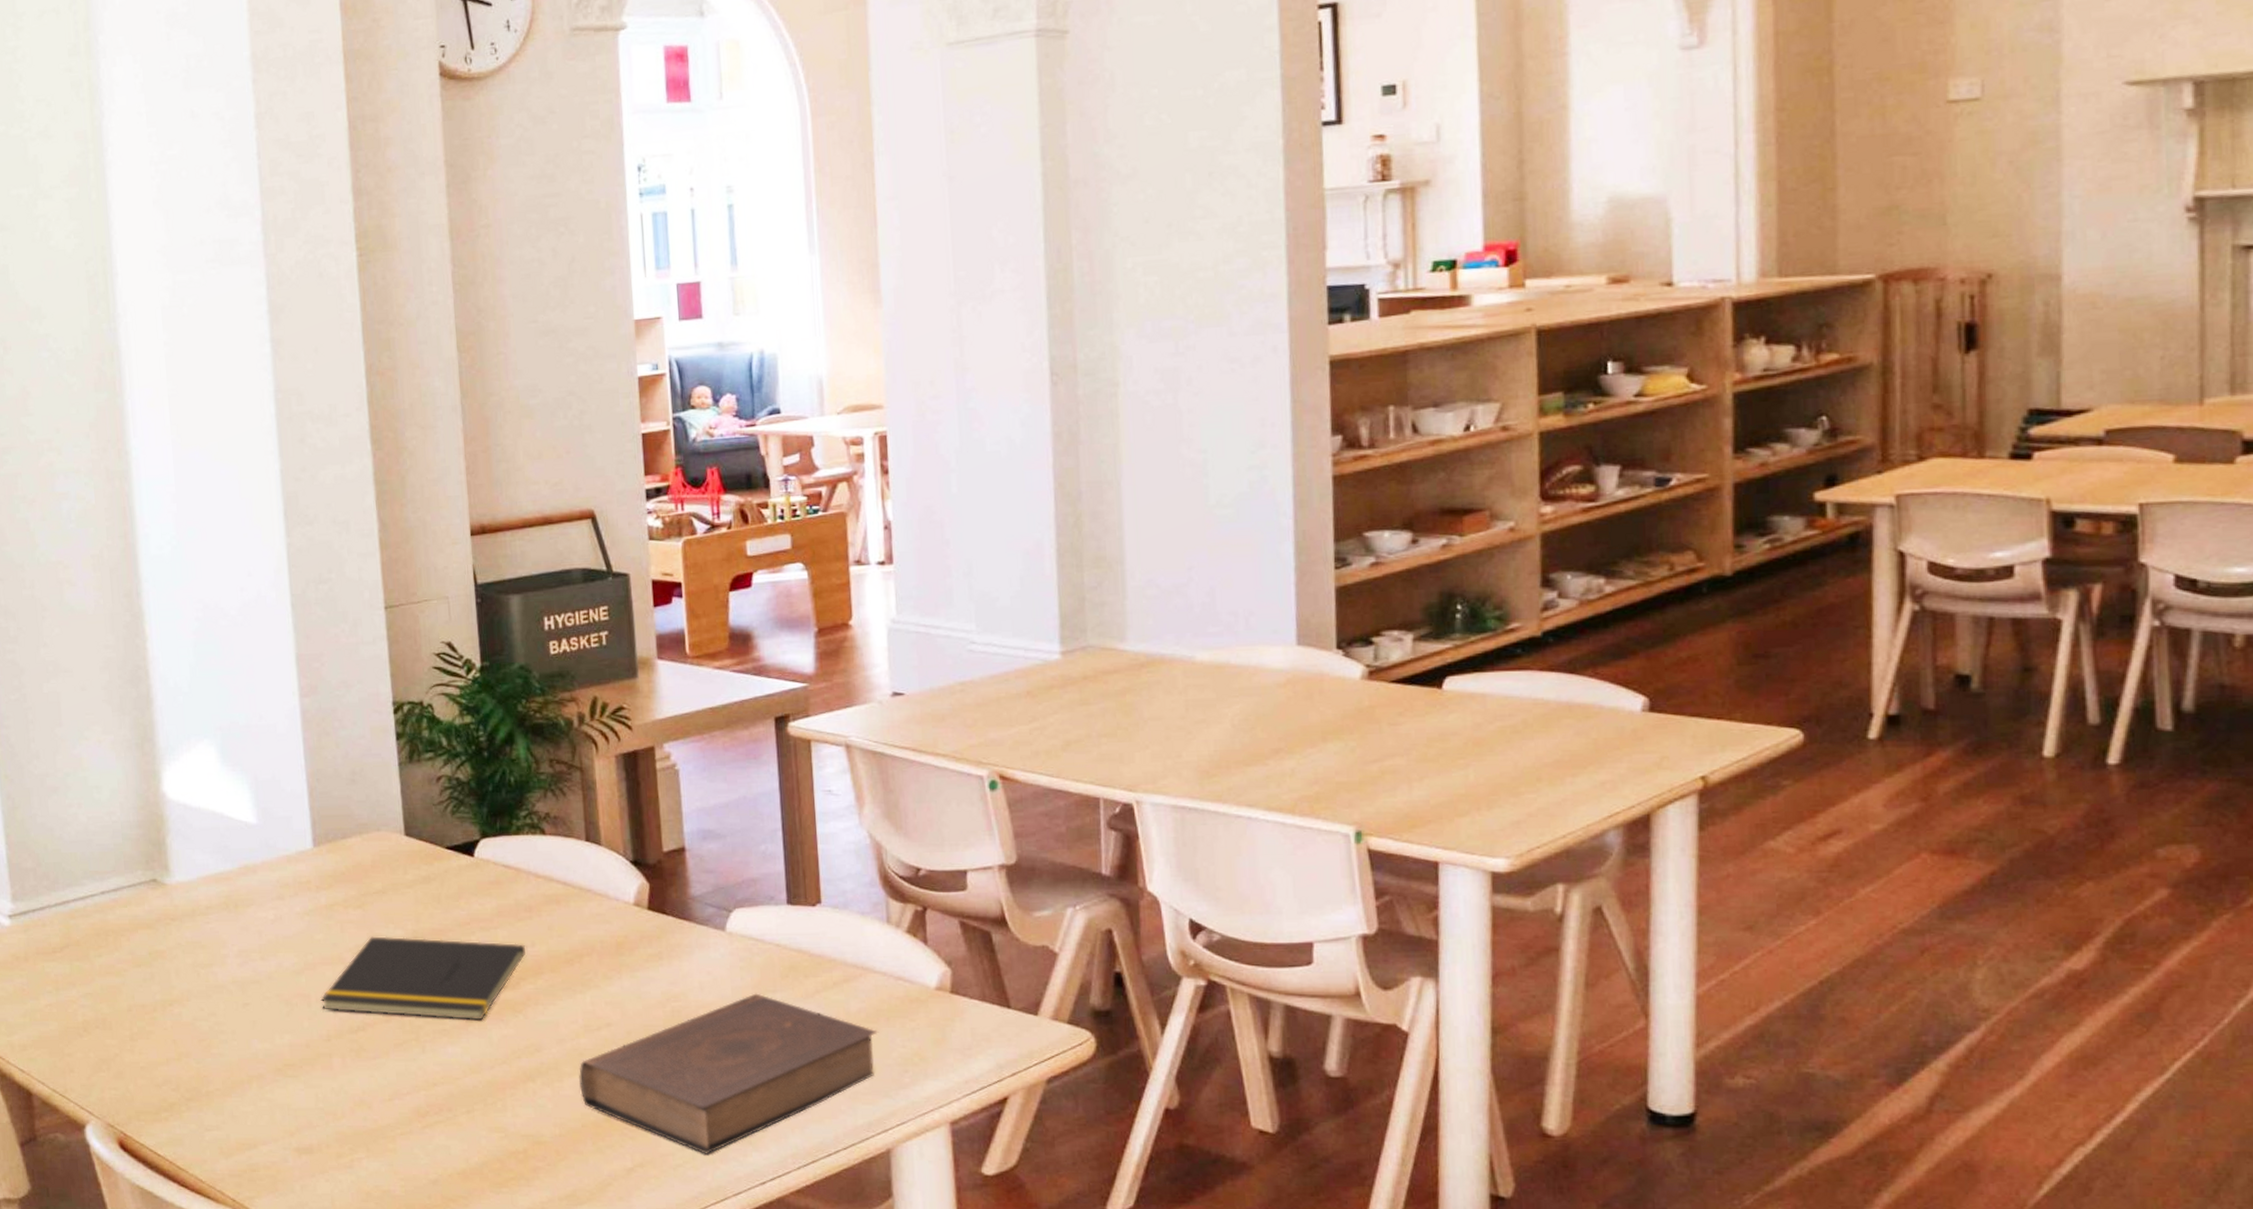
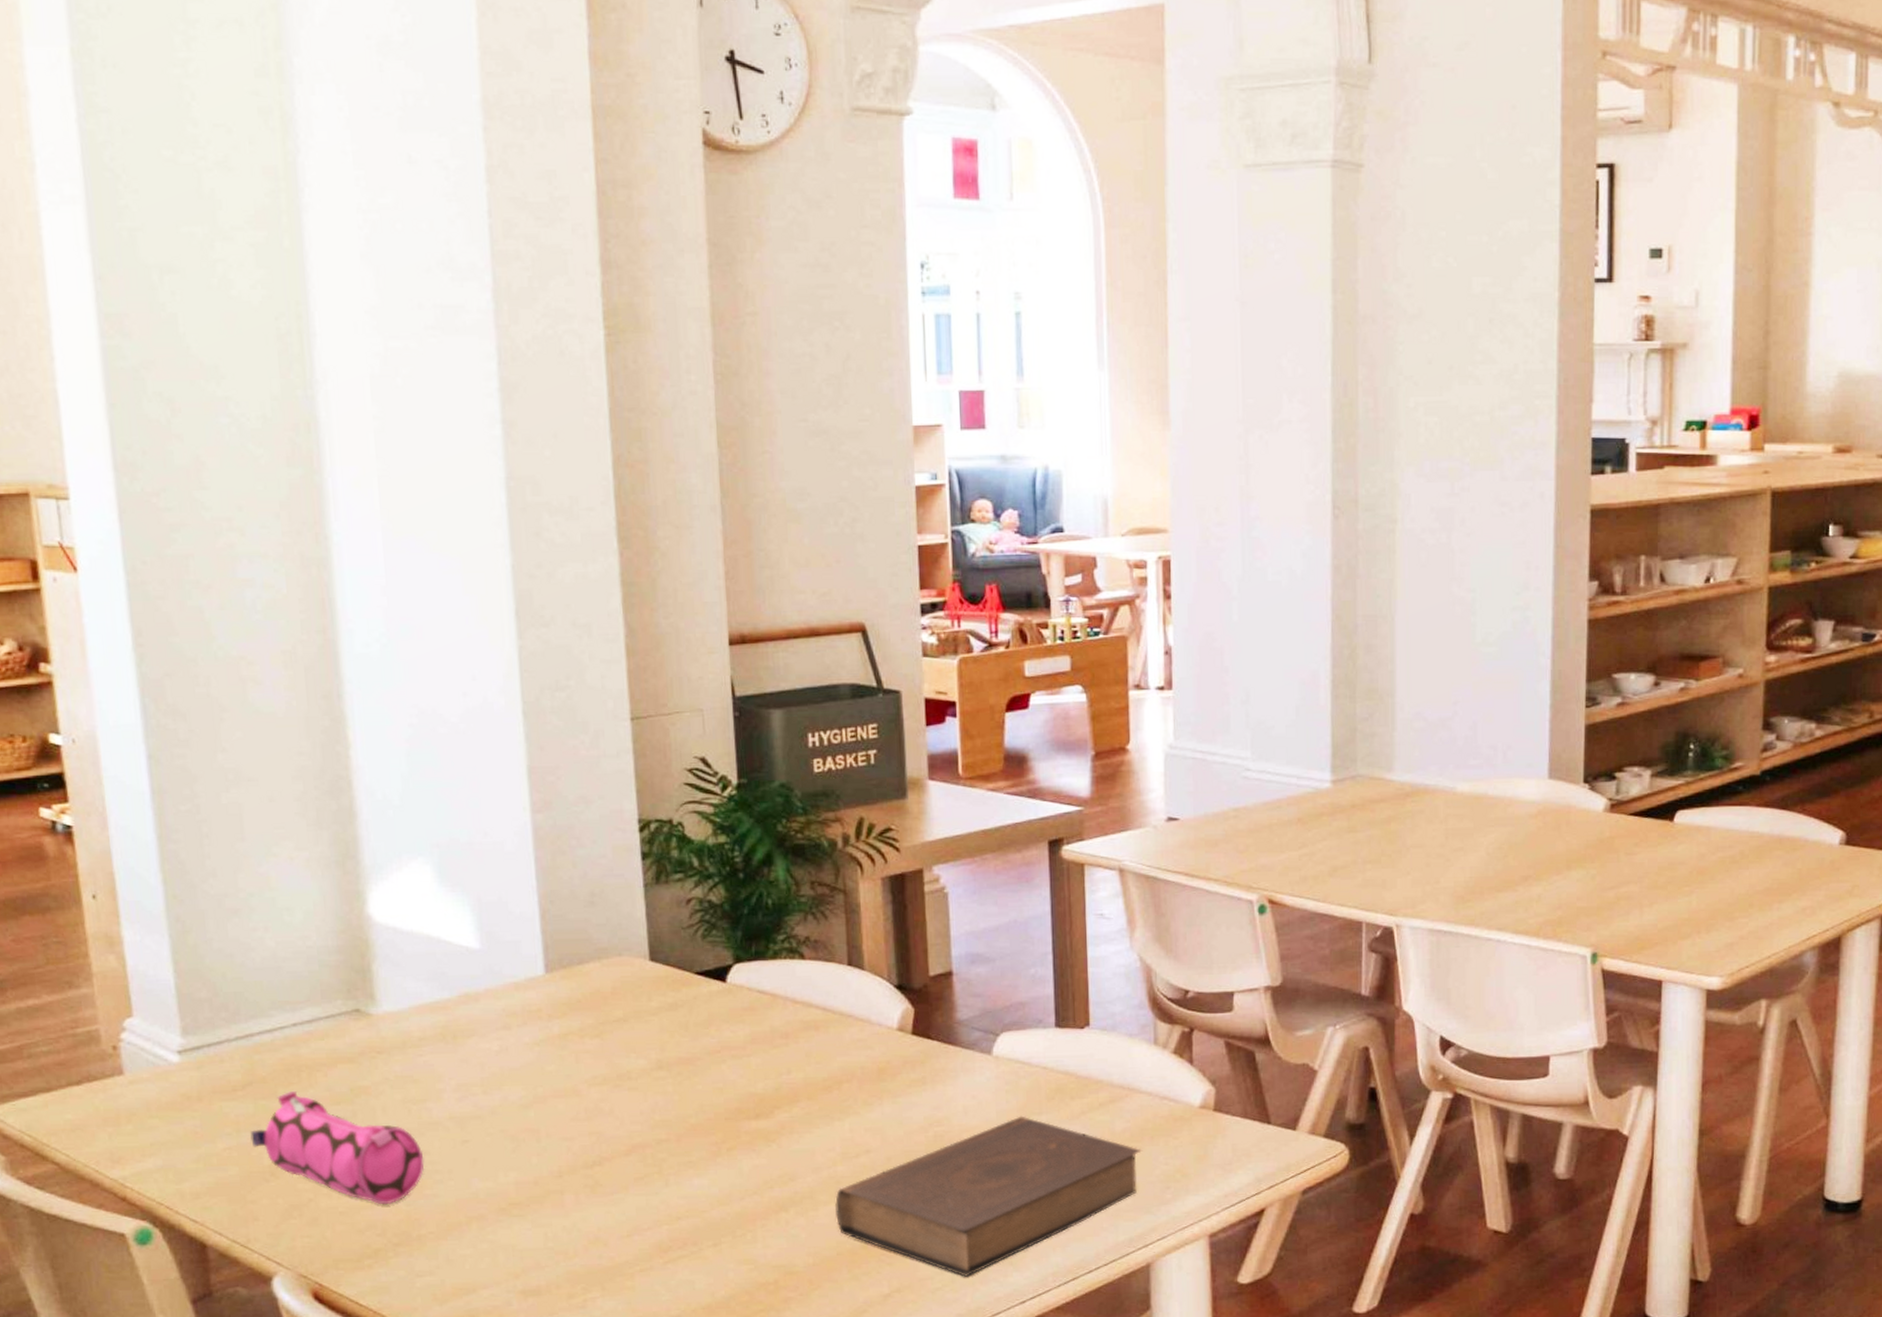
pencil case: none [67,953,212,1062] -> present [250,1090,425,1205]
notepad: present [320,936,526,1021] -> none [551,1066,781,1152]

